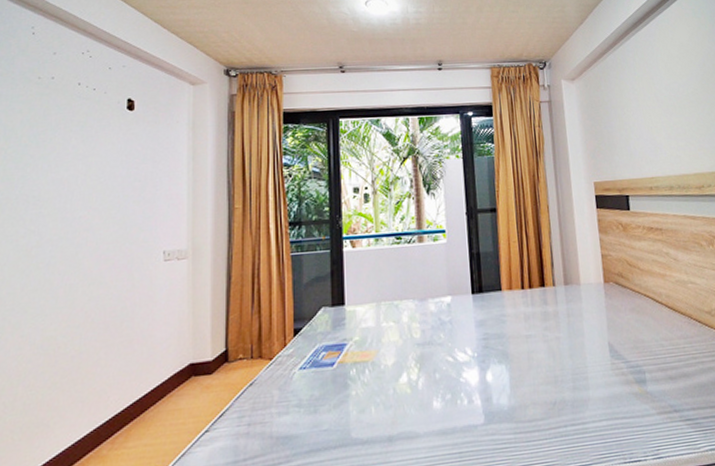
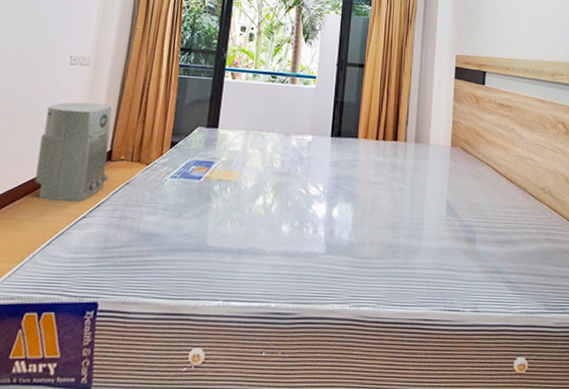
air purifier: none [142,298,228,420] -> present [35,102,112,202]

